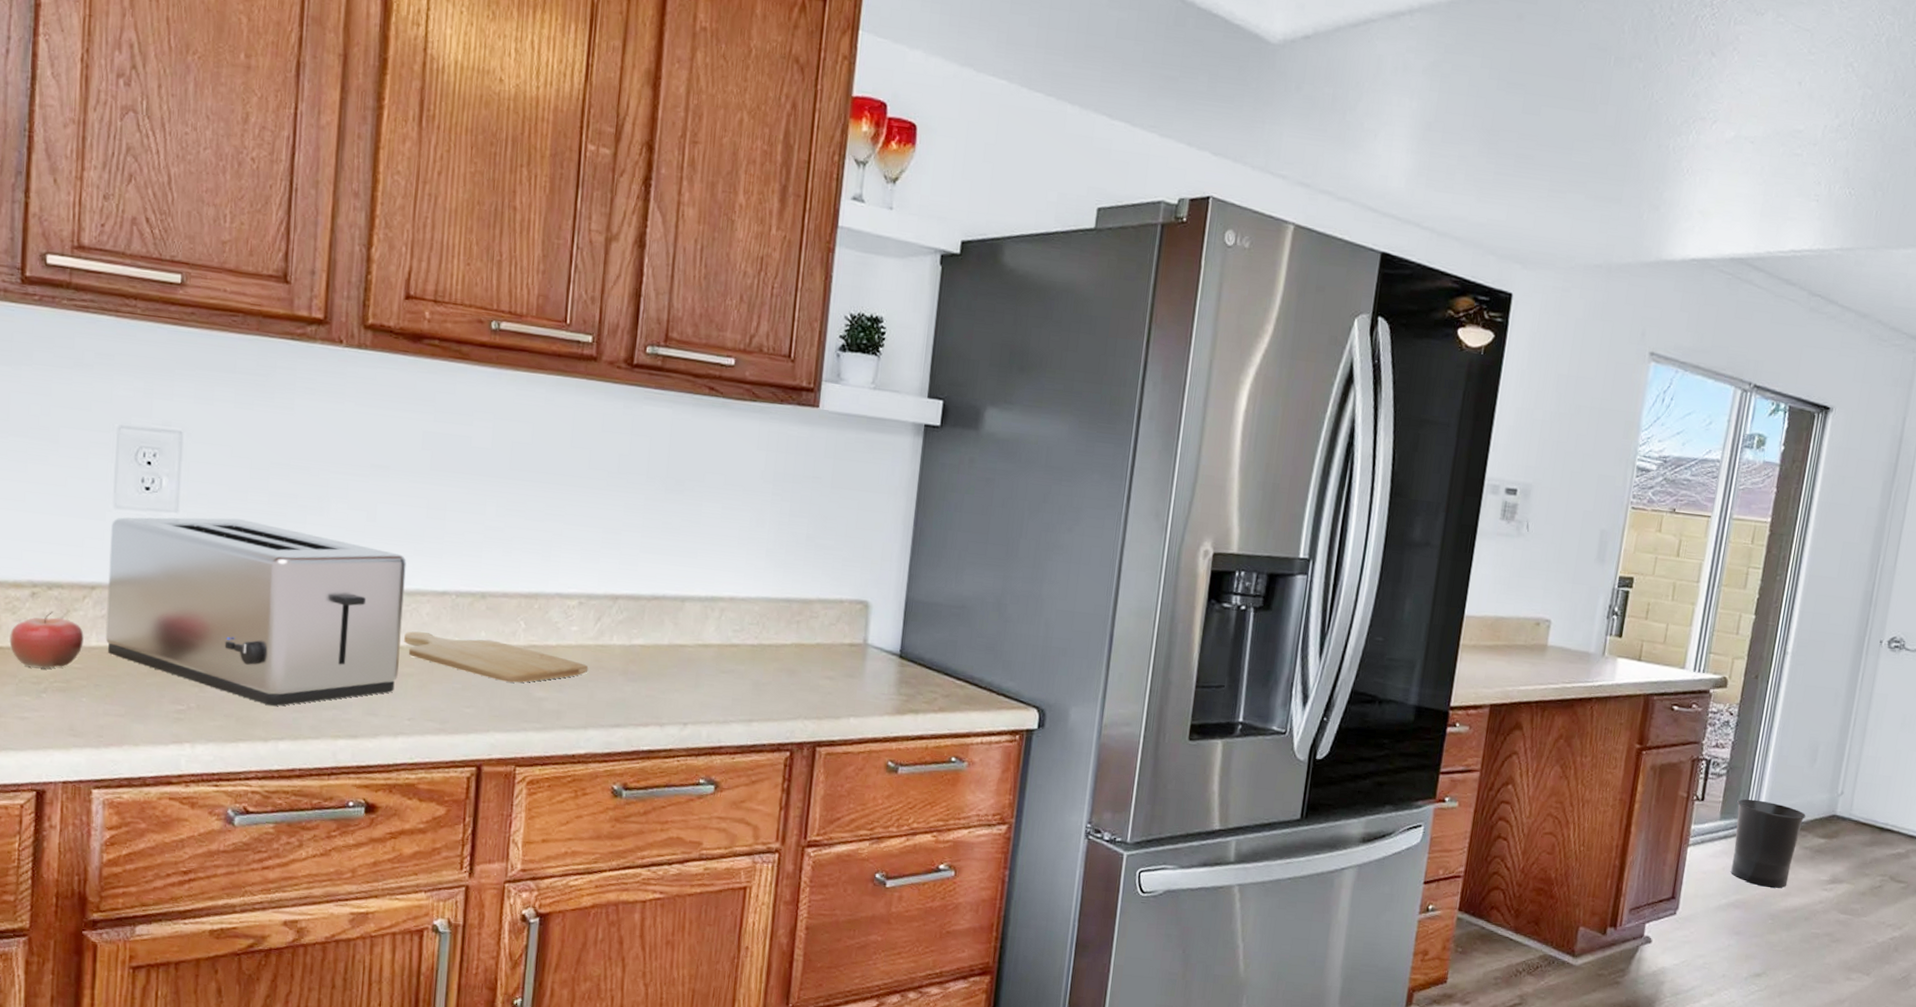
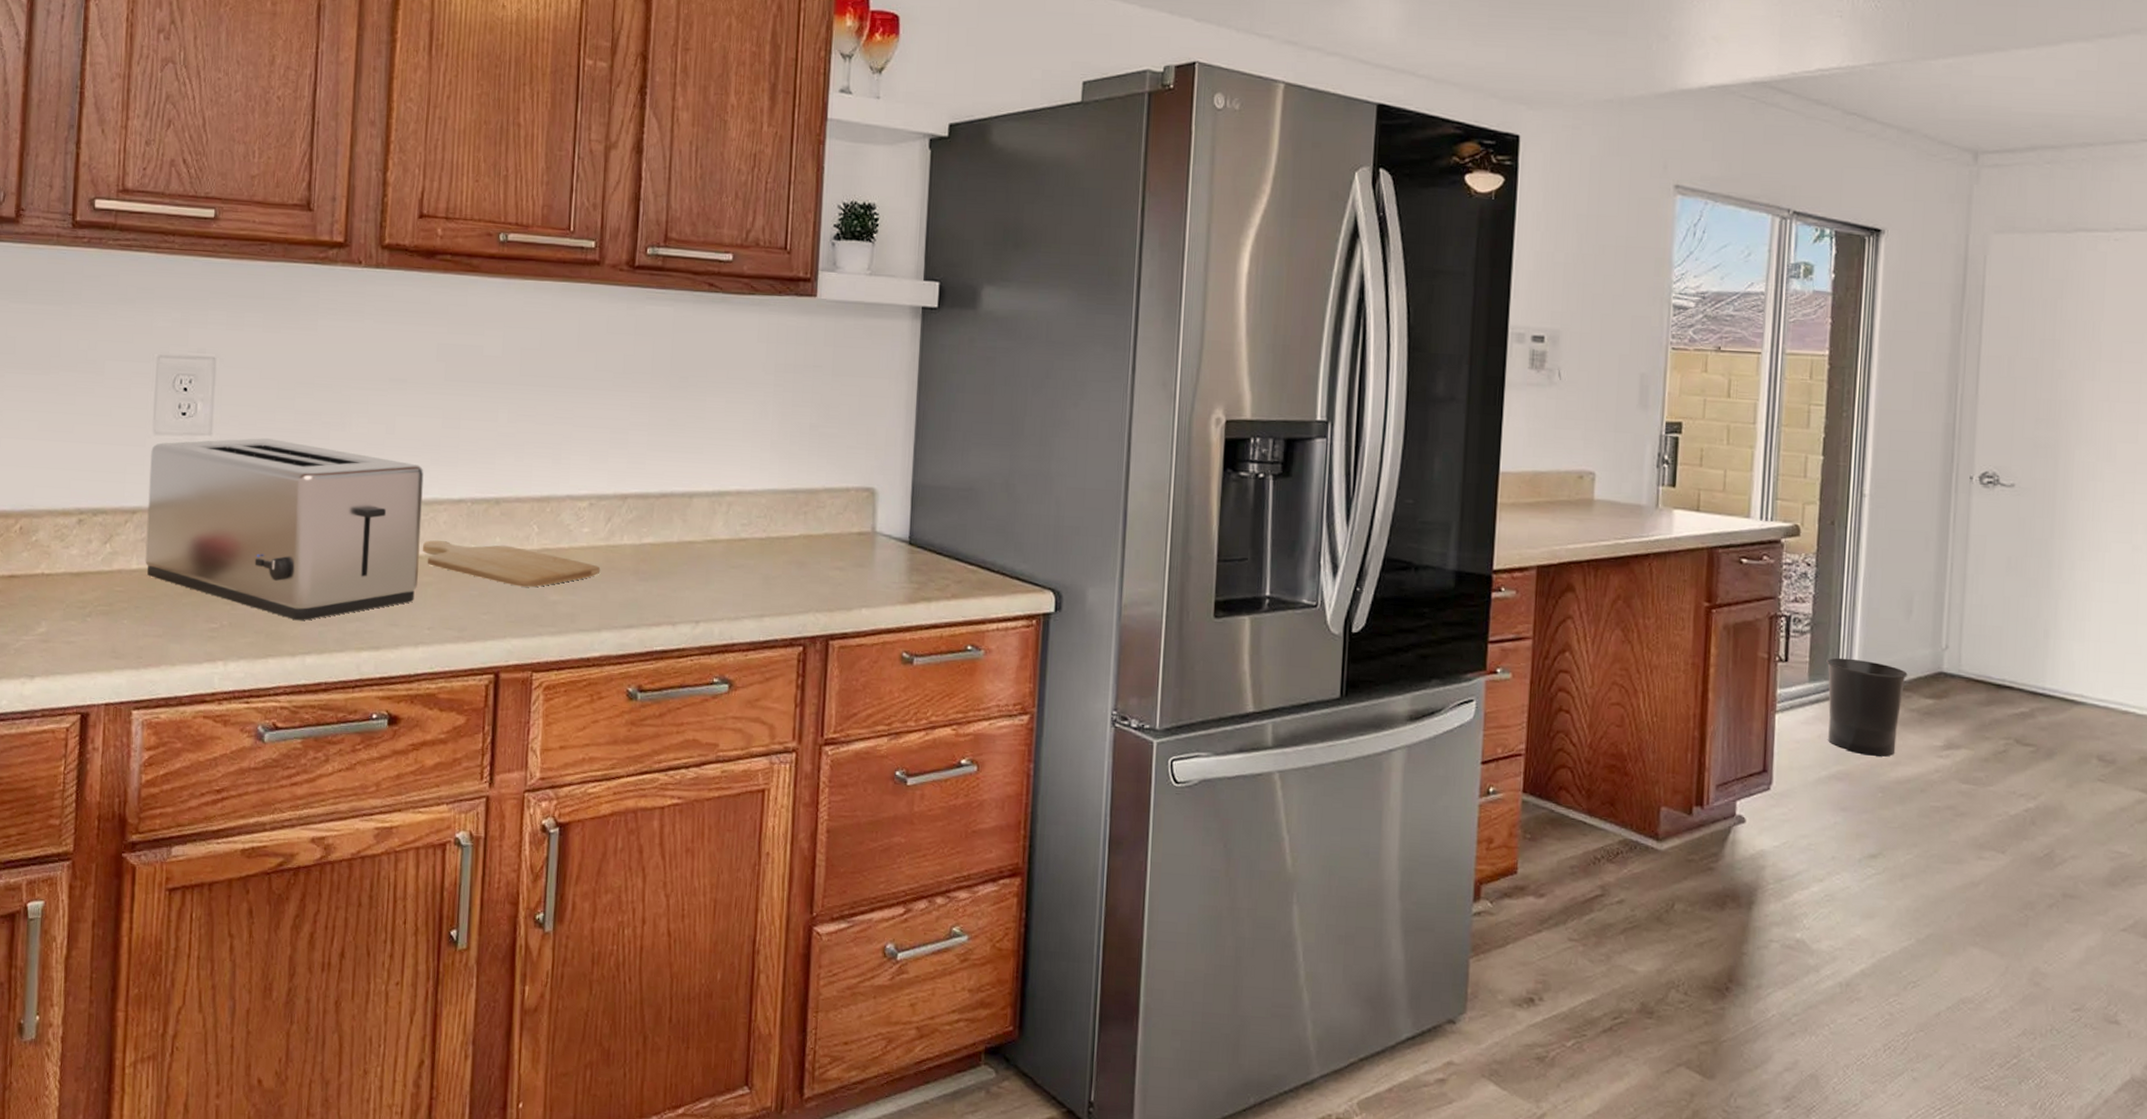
fruit: present [9,611,84,669] -> none [58,537,126,593]

